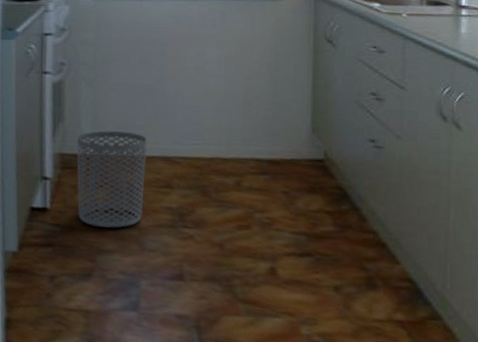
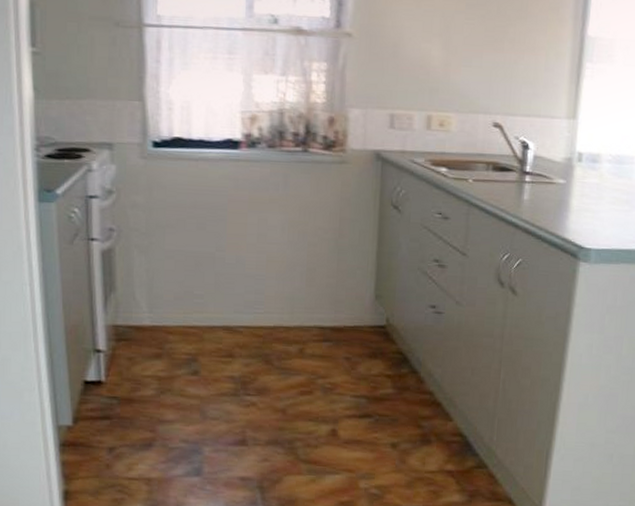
waste bin: present [77,130,147,228] -> none [131,300,207,399]

